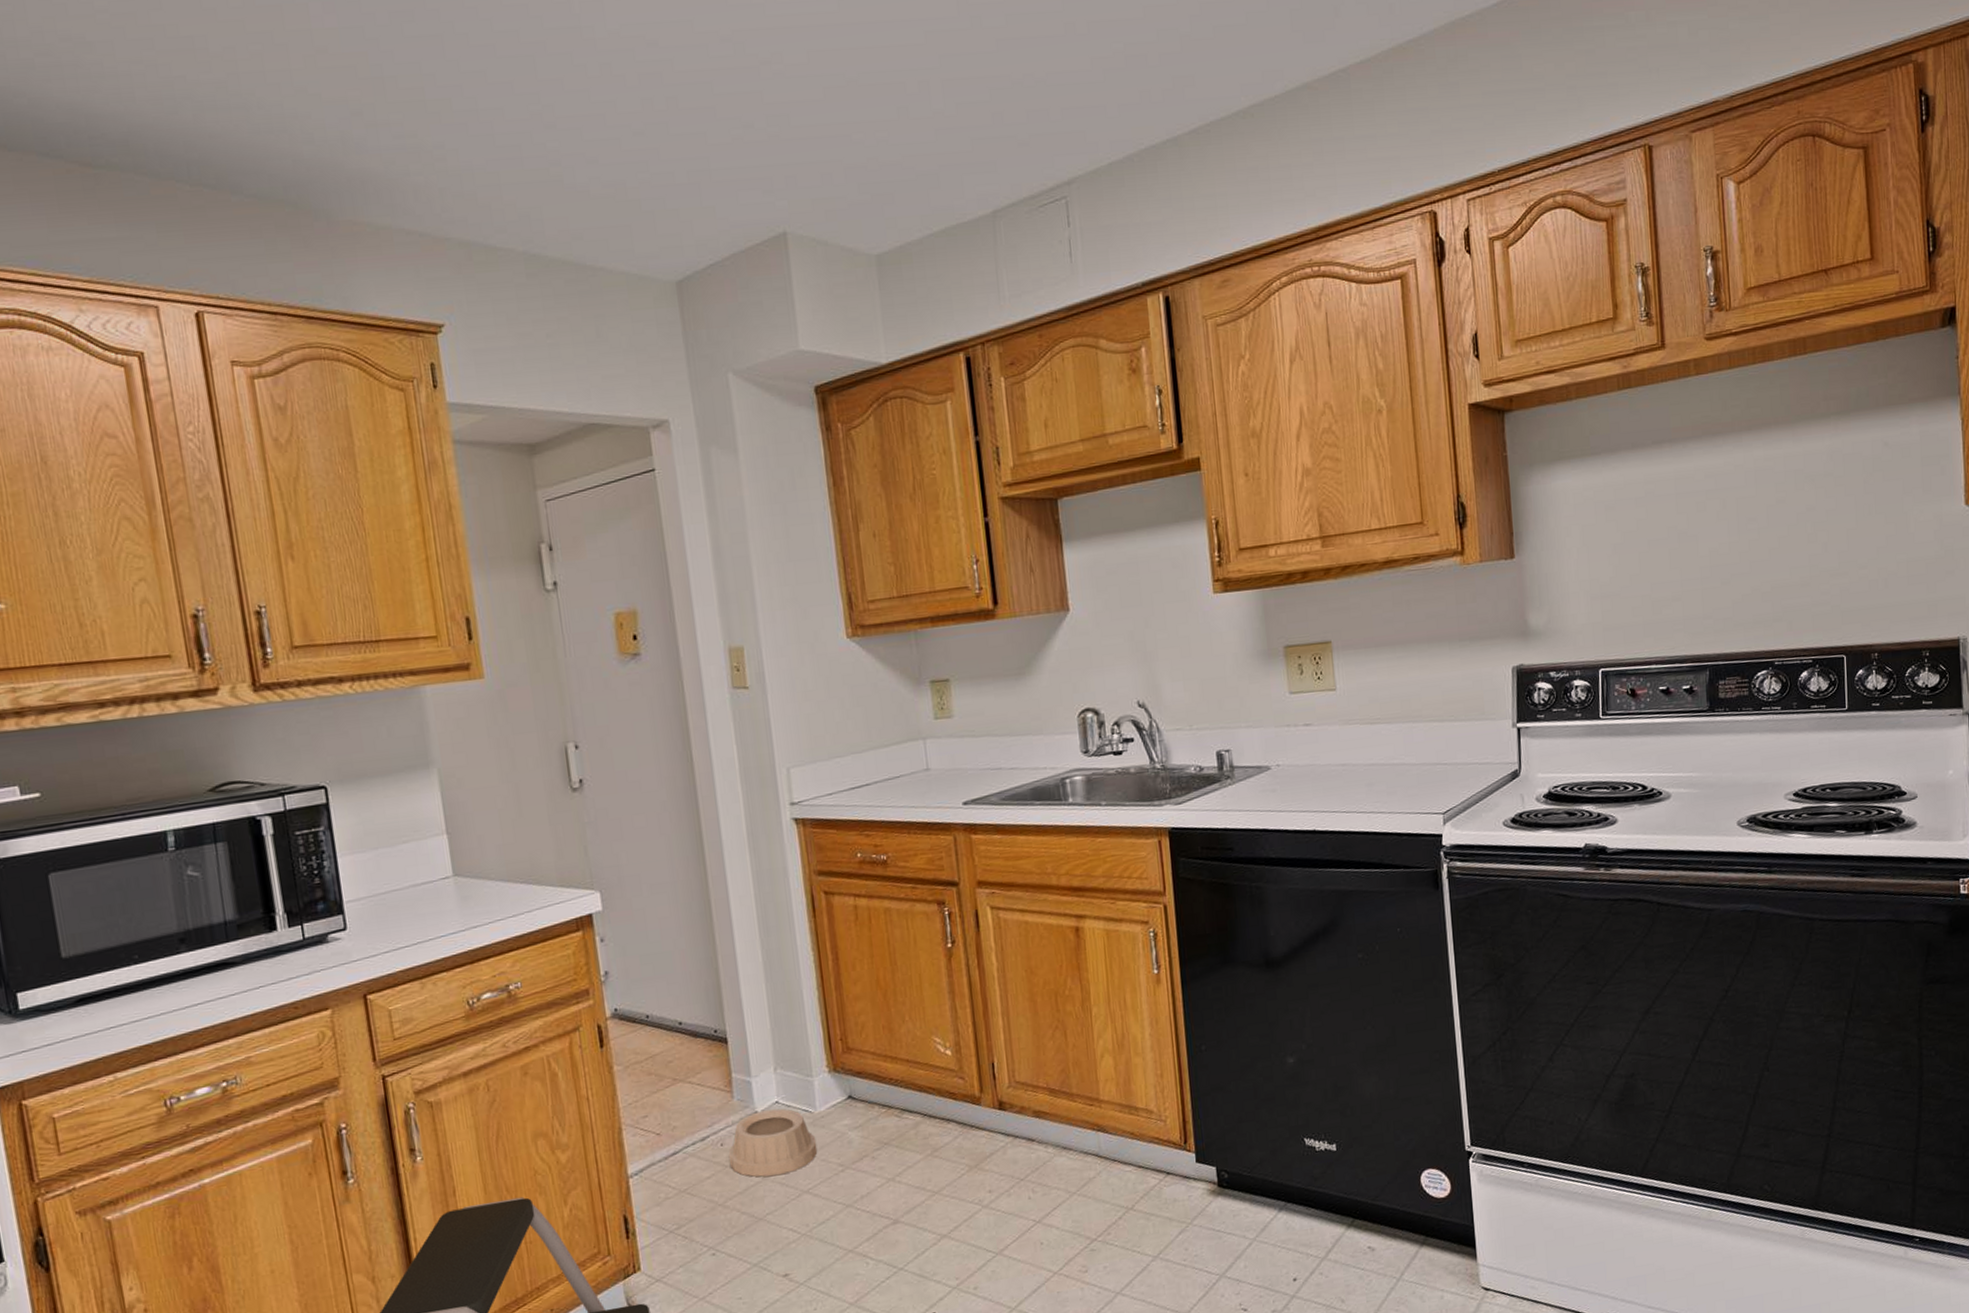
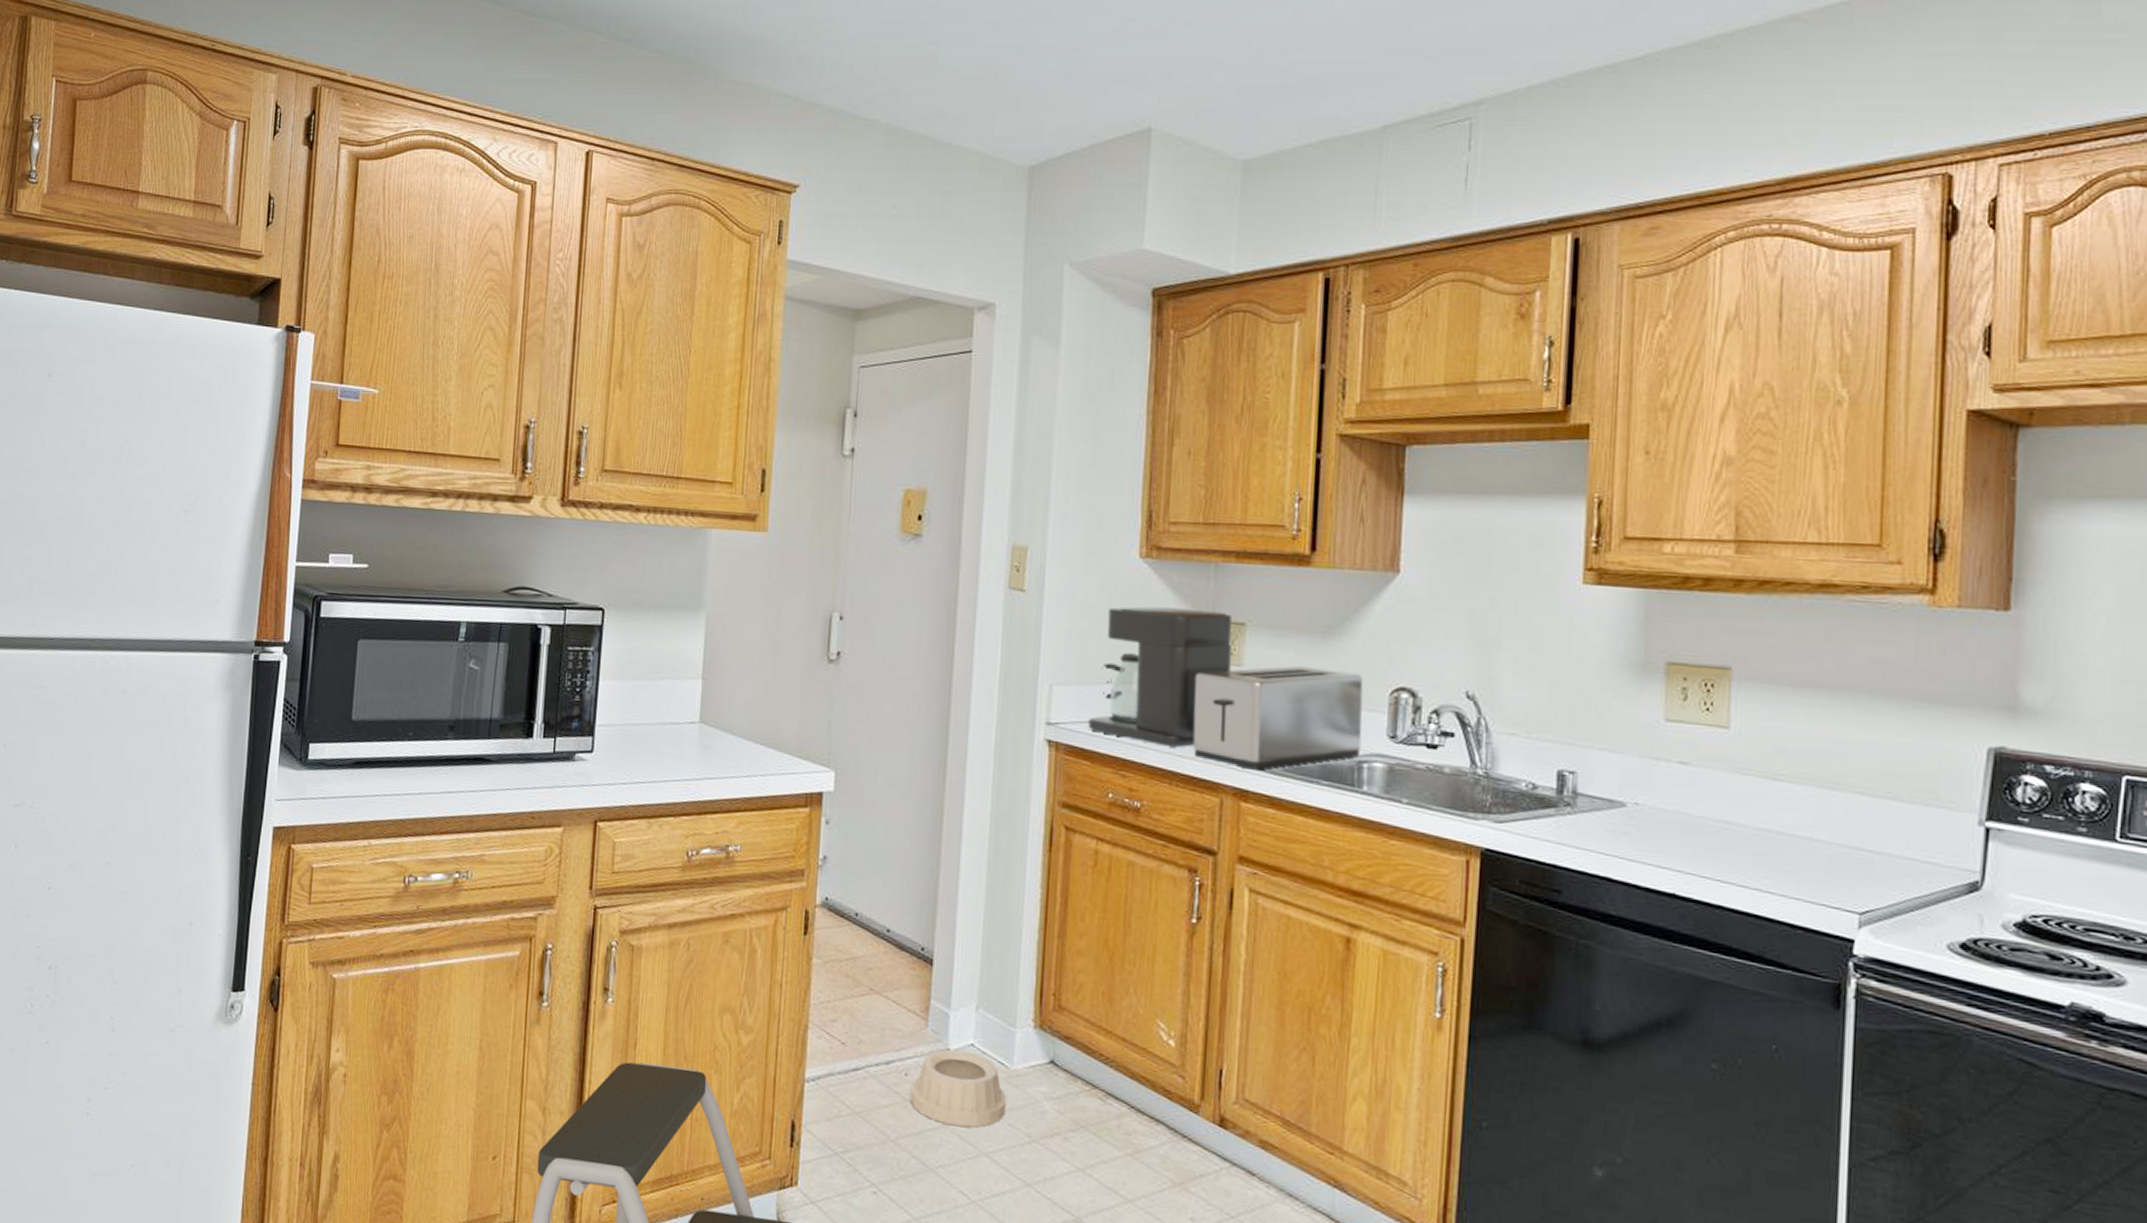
coffee maker: none [827,673,944,802] -> present [1088,606,1233,748]
toaster: none [914,704,1062,806] -> present [1192,665,1364,770]

